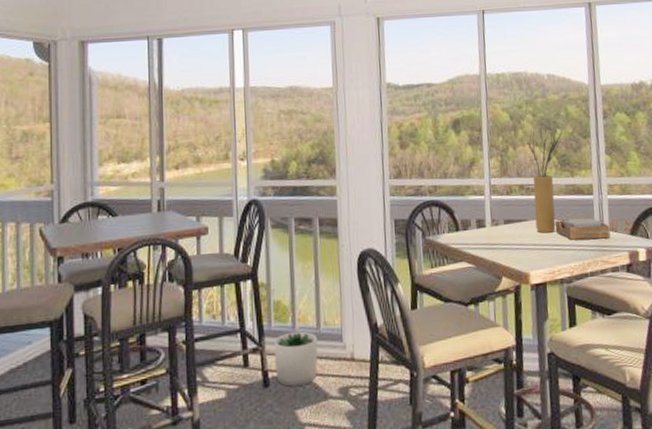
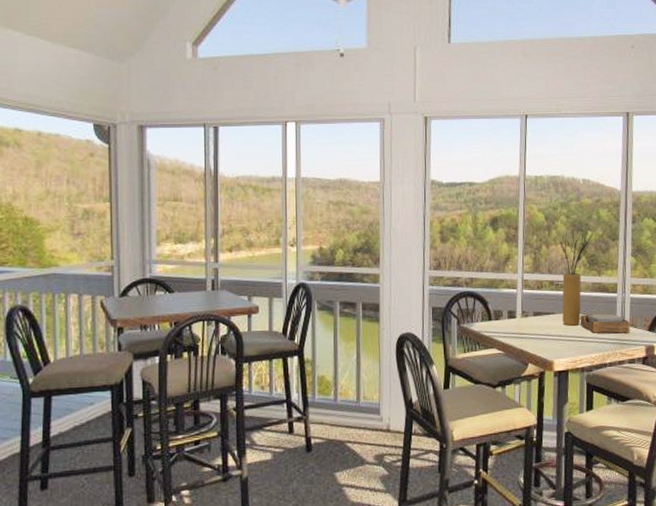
planter: present [274,331,318,387] -> none [317,404,357,452]

